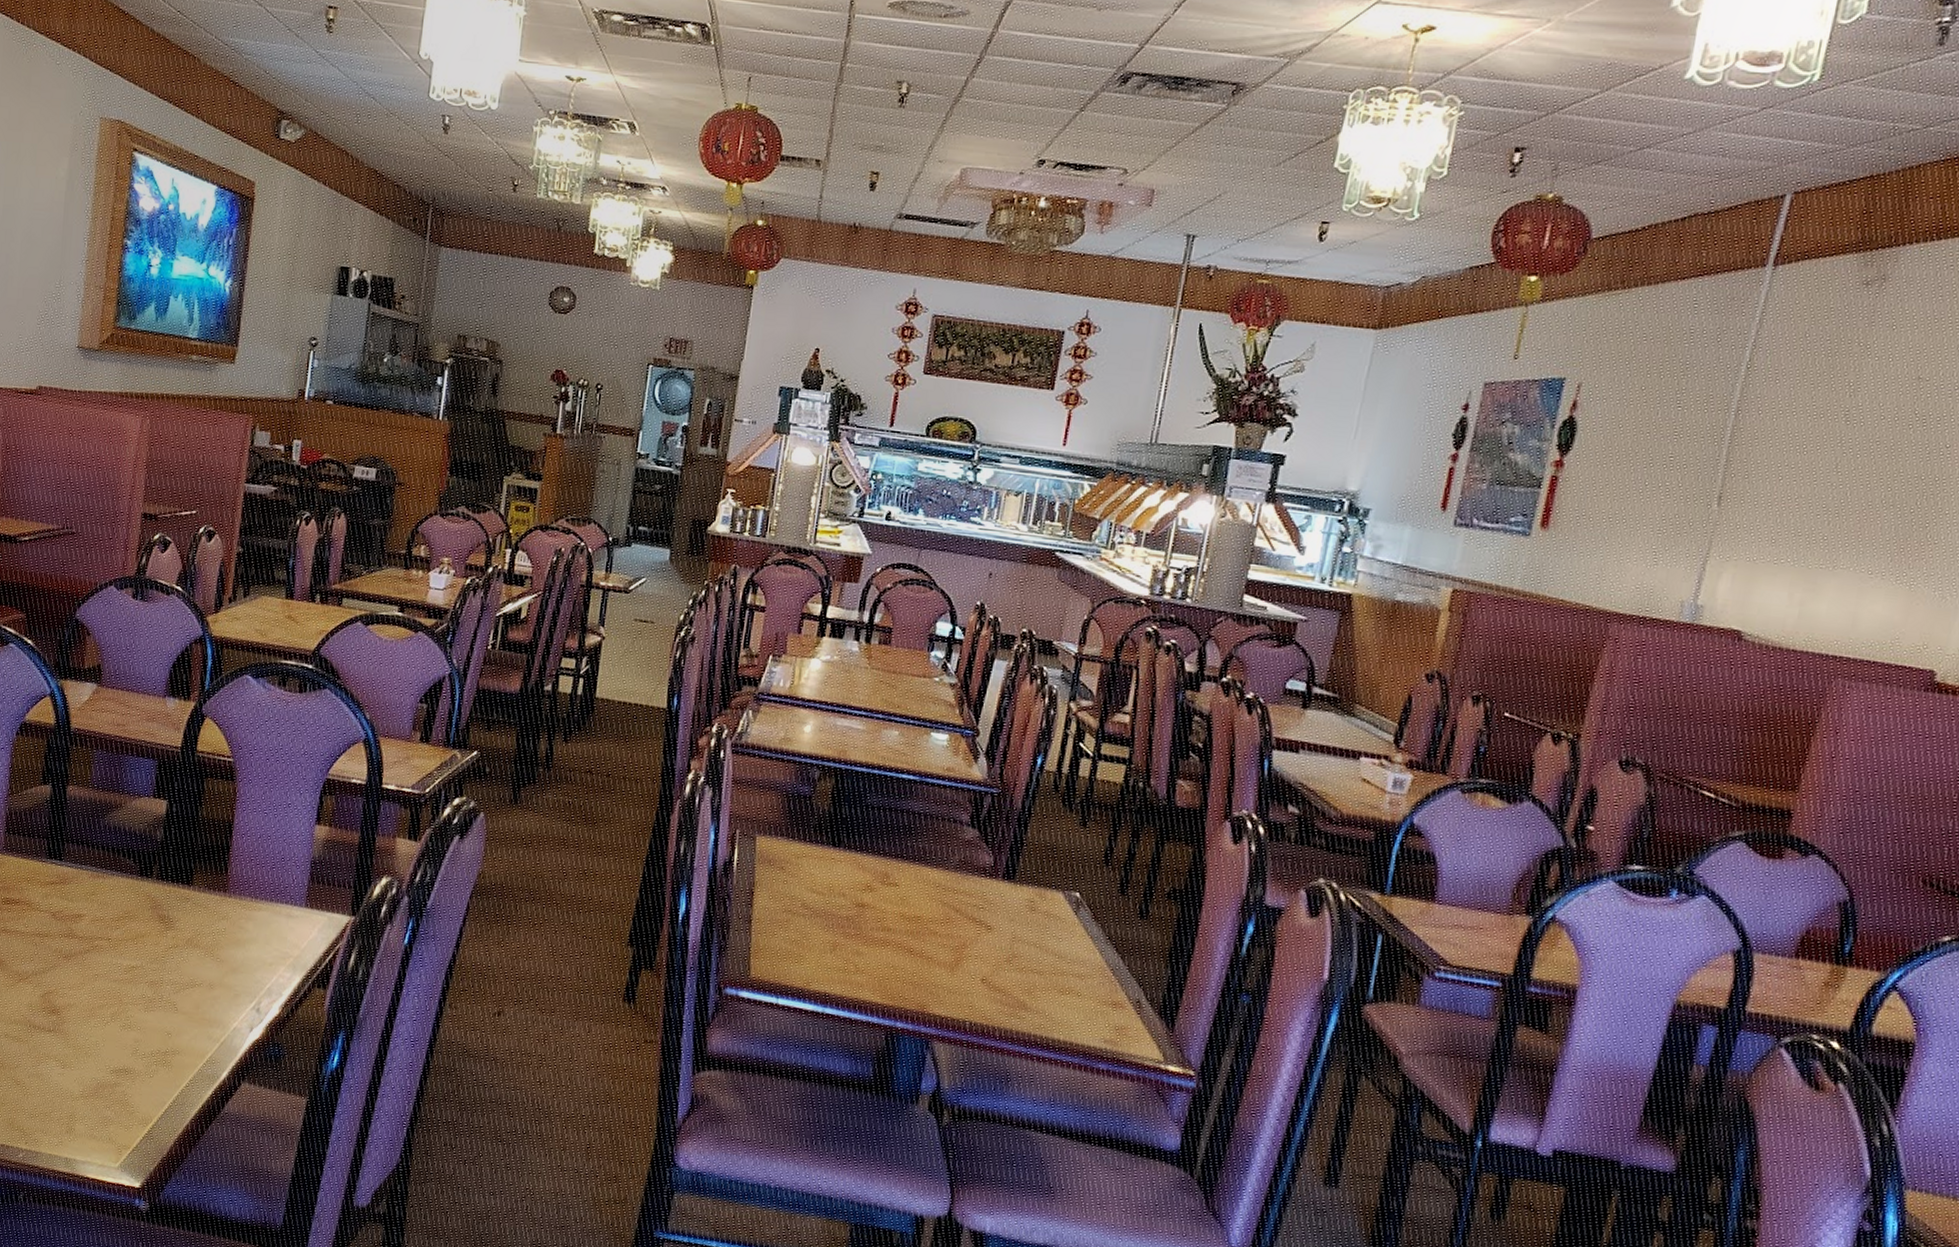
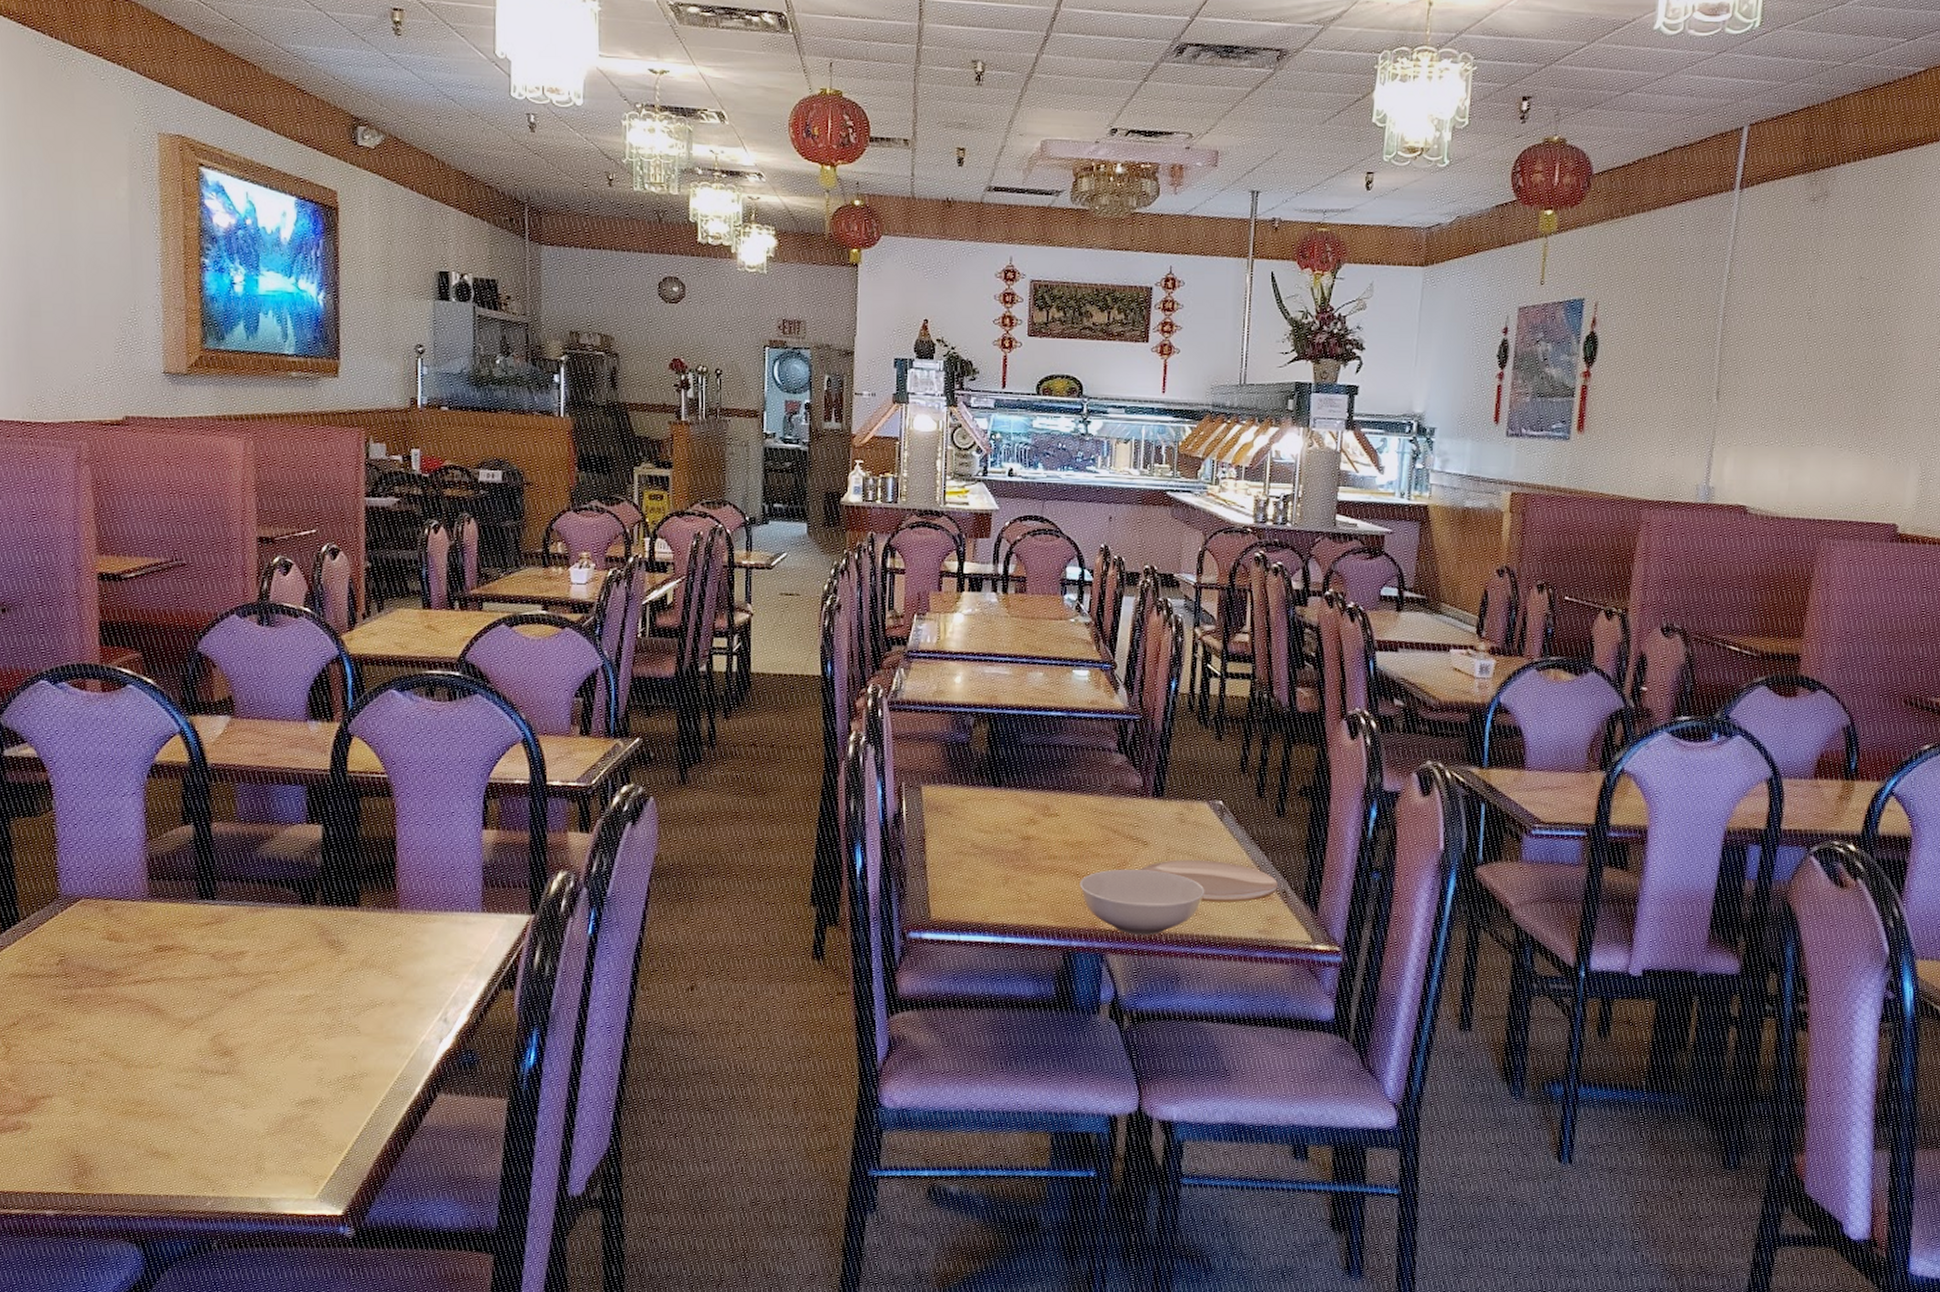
bowl: none [912,950,1050,1028] -> present [1080,869,1205,936]
plate: none [980,949,1133,1007] -> present [1141,859,1279,902]

